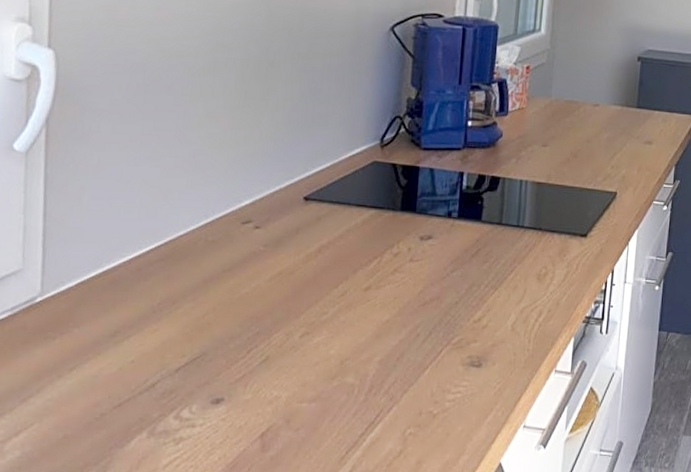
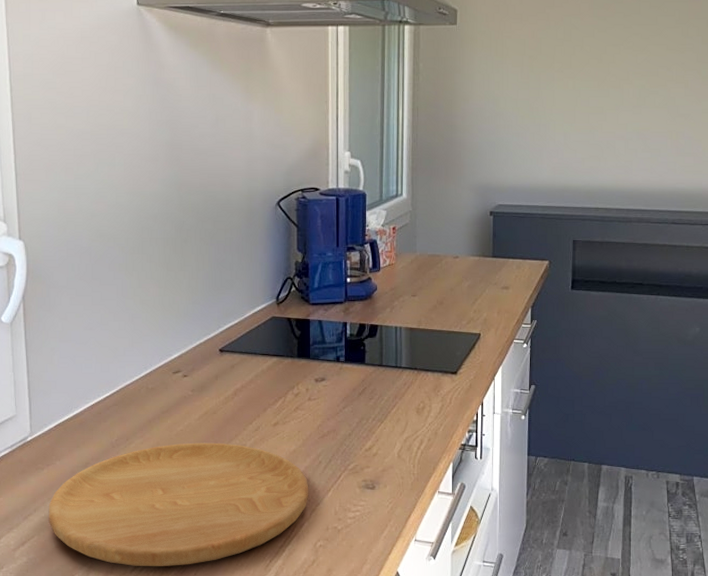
cutting board: none [56,308,402,462] -> present [48,442,309,567]

